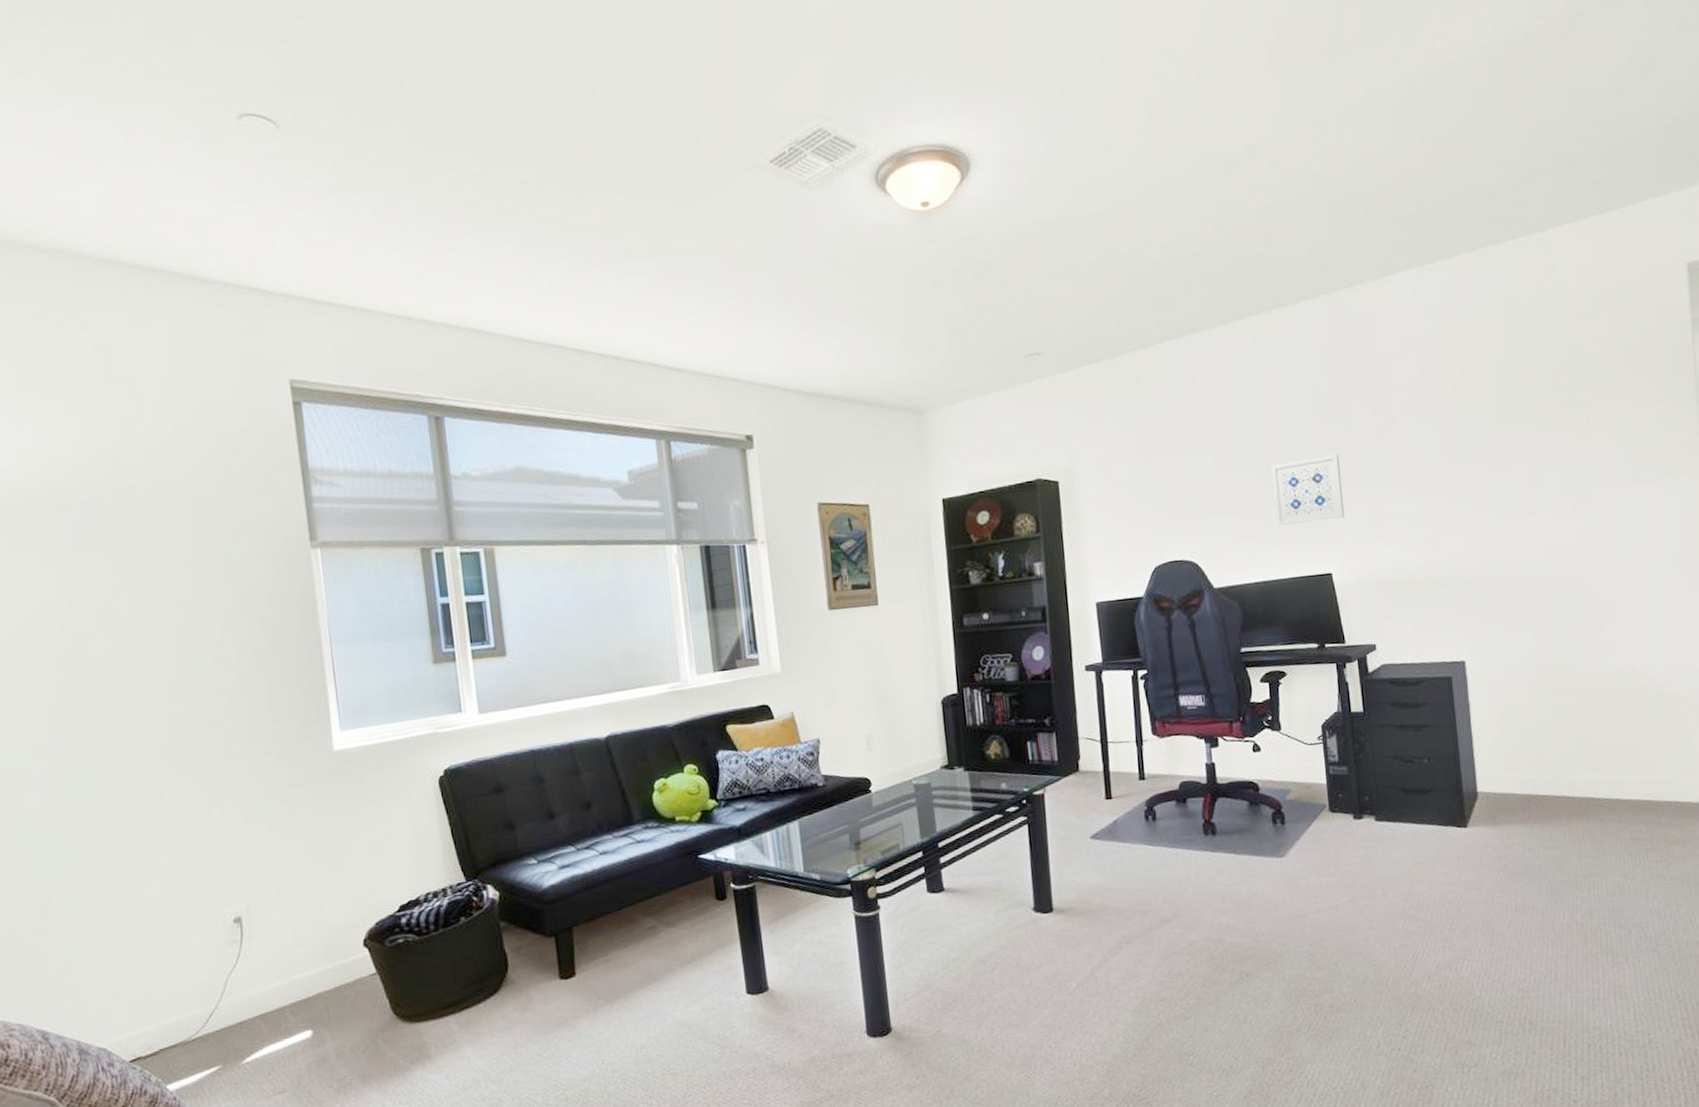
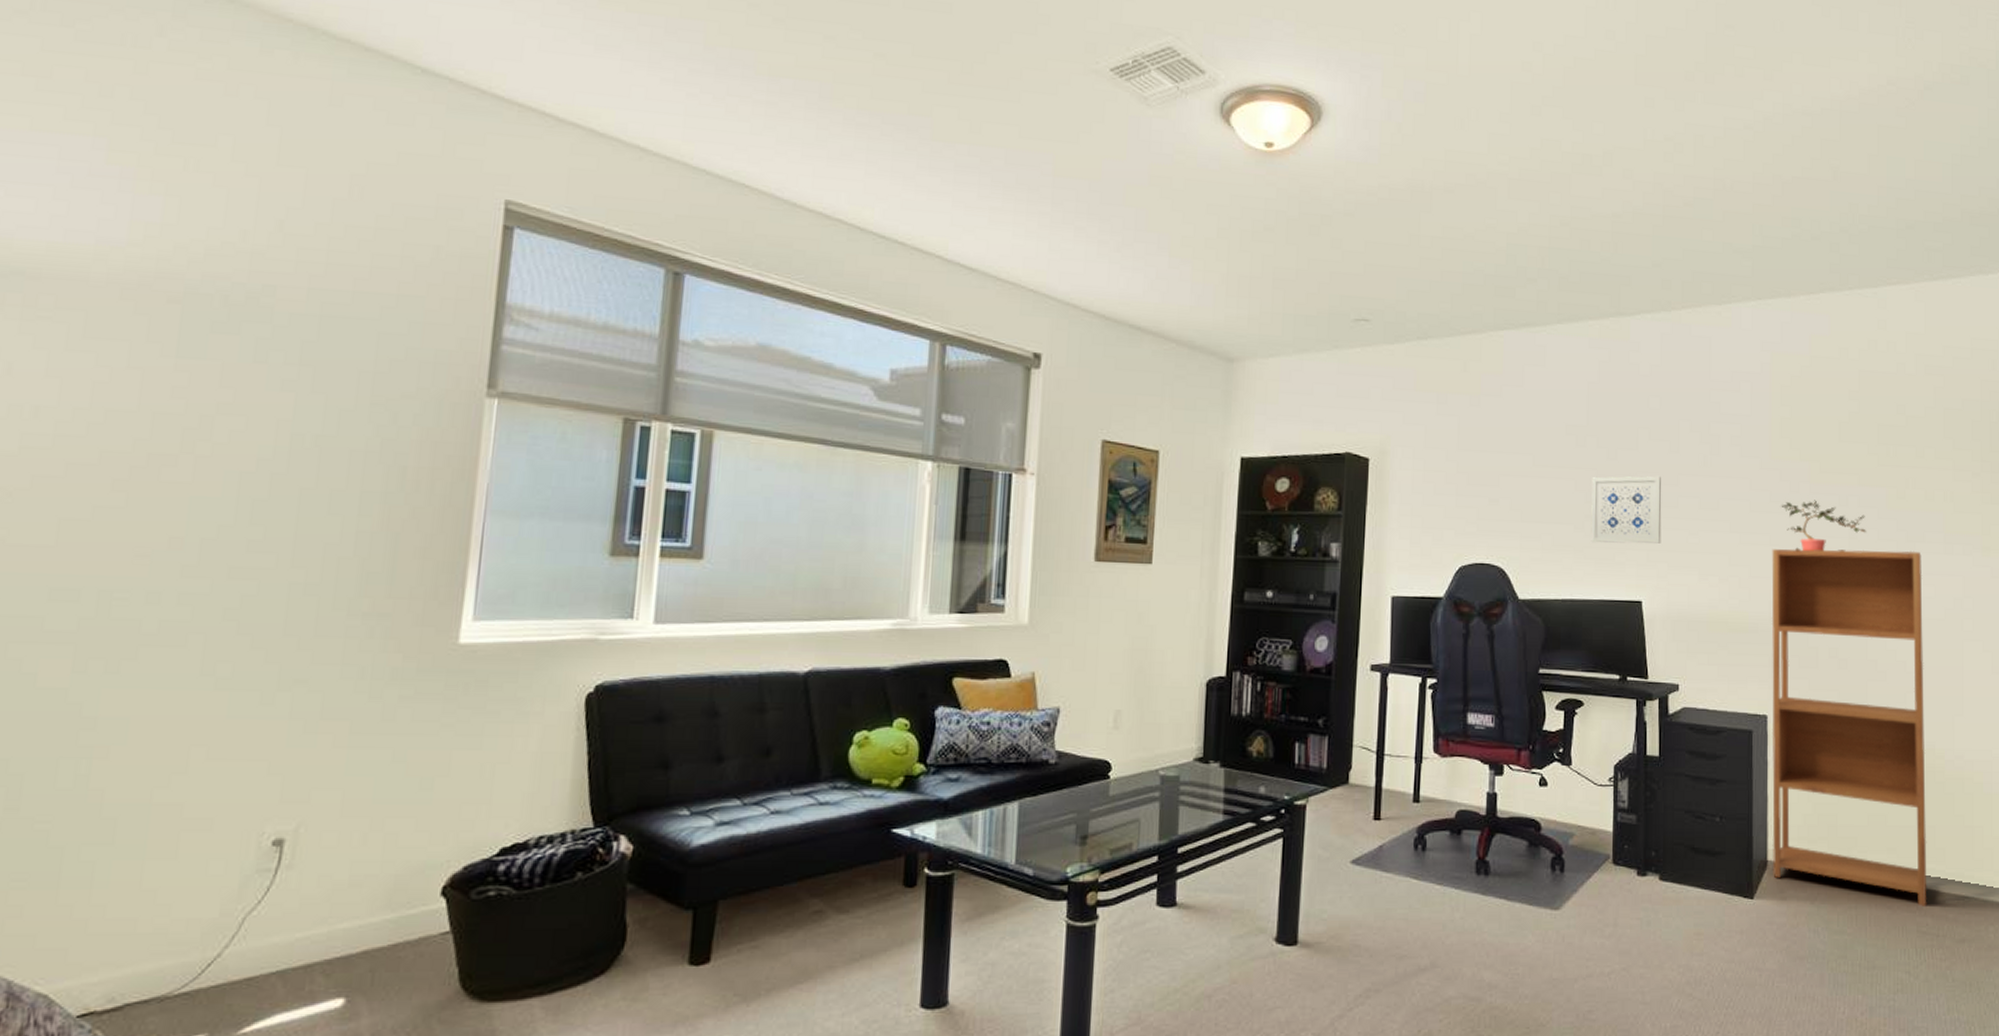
bookcase: none [1455,486,1639,816] -> present [1771,548,1927,906]
potted plant: none [1460,452,1550,503] -> present [1781,500,1866,551]

